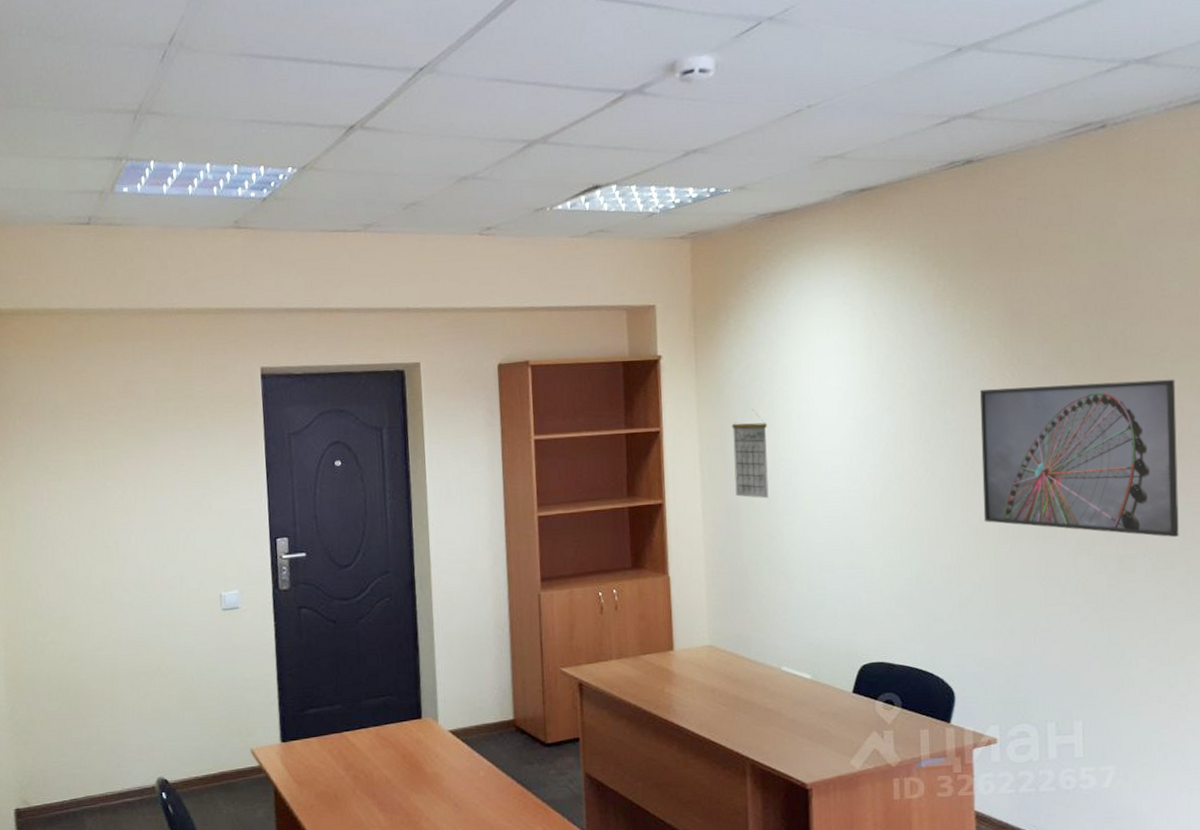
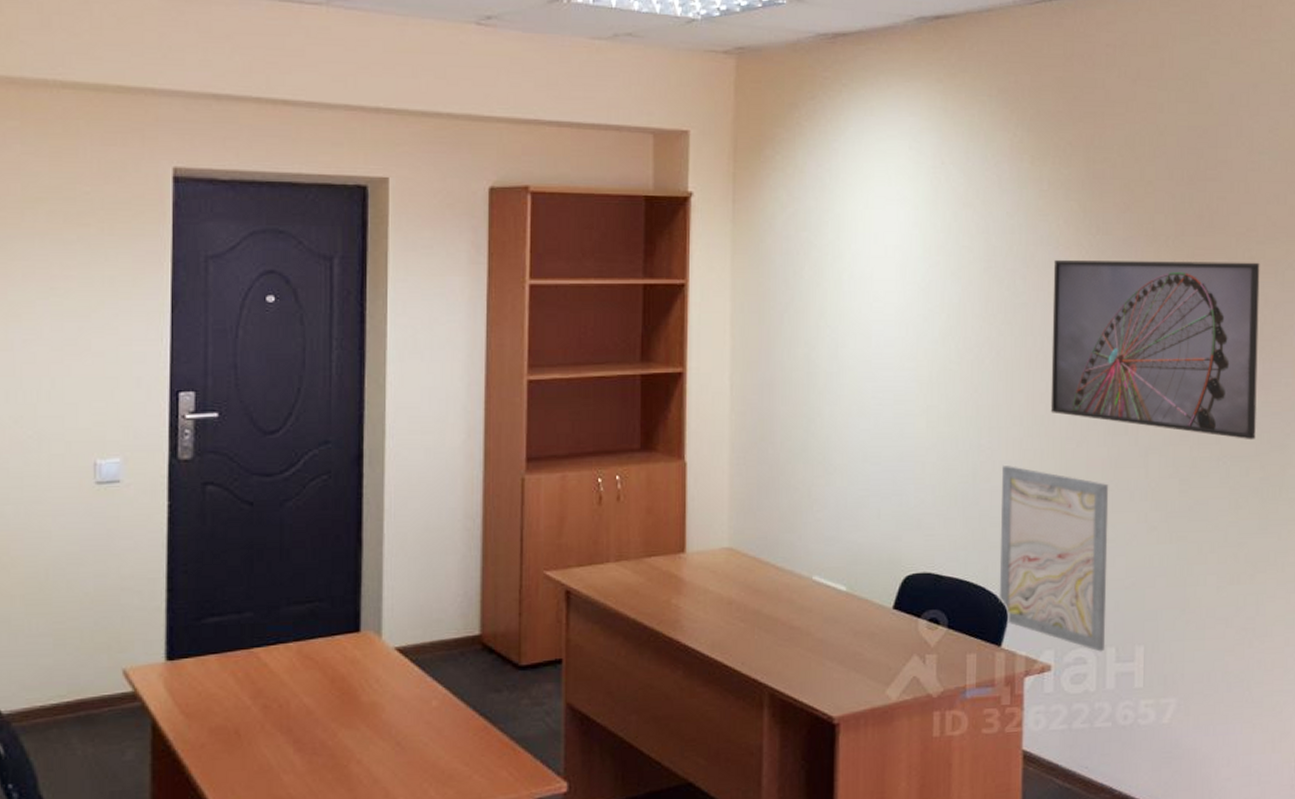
calendar: present [731,409,769,499] -> none [771,264,814,373]
wall art: none [943,569,1046,727] -> present [999,466,1109,652]

